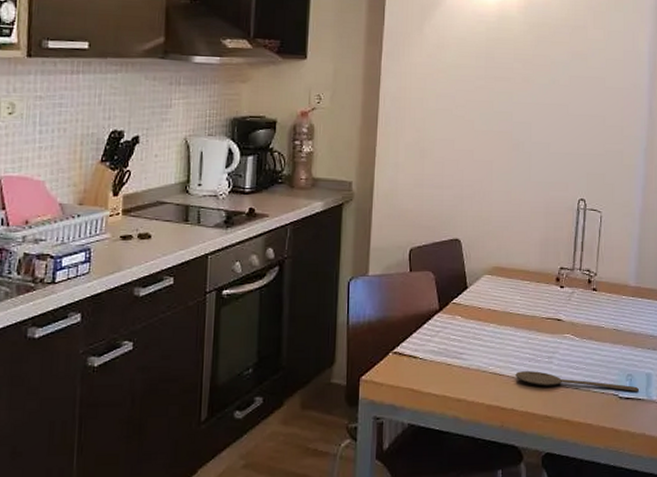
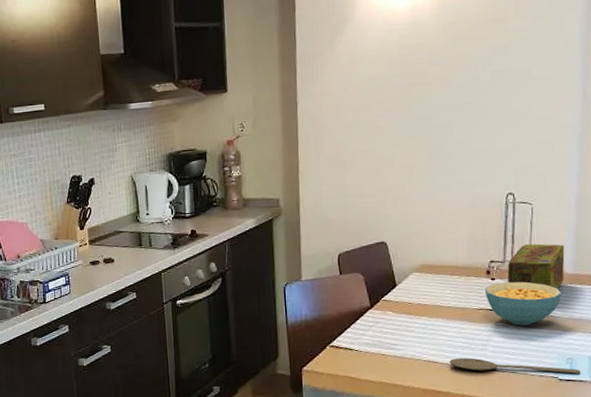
cereal bowl: none [554,290,625,338] -> present [485,281,562,326]
cereal box: none [576,253,629,301] -> present [507,243,565,289]

